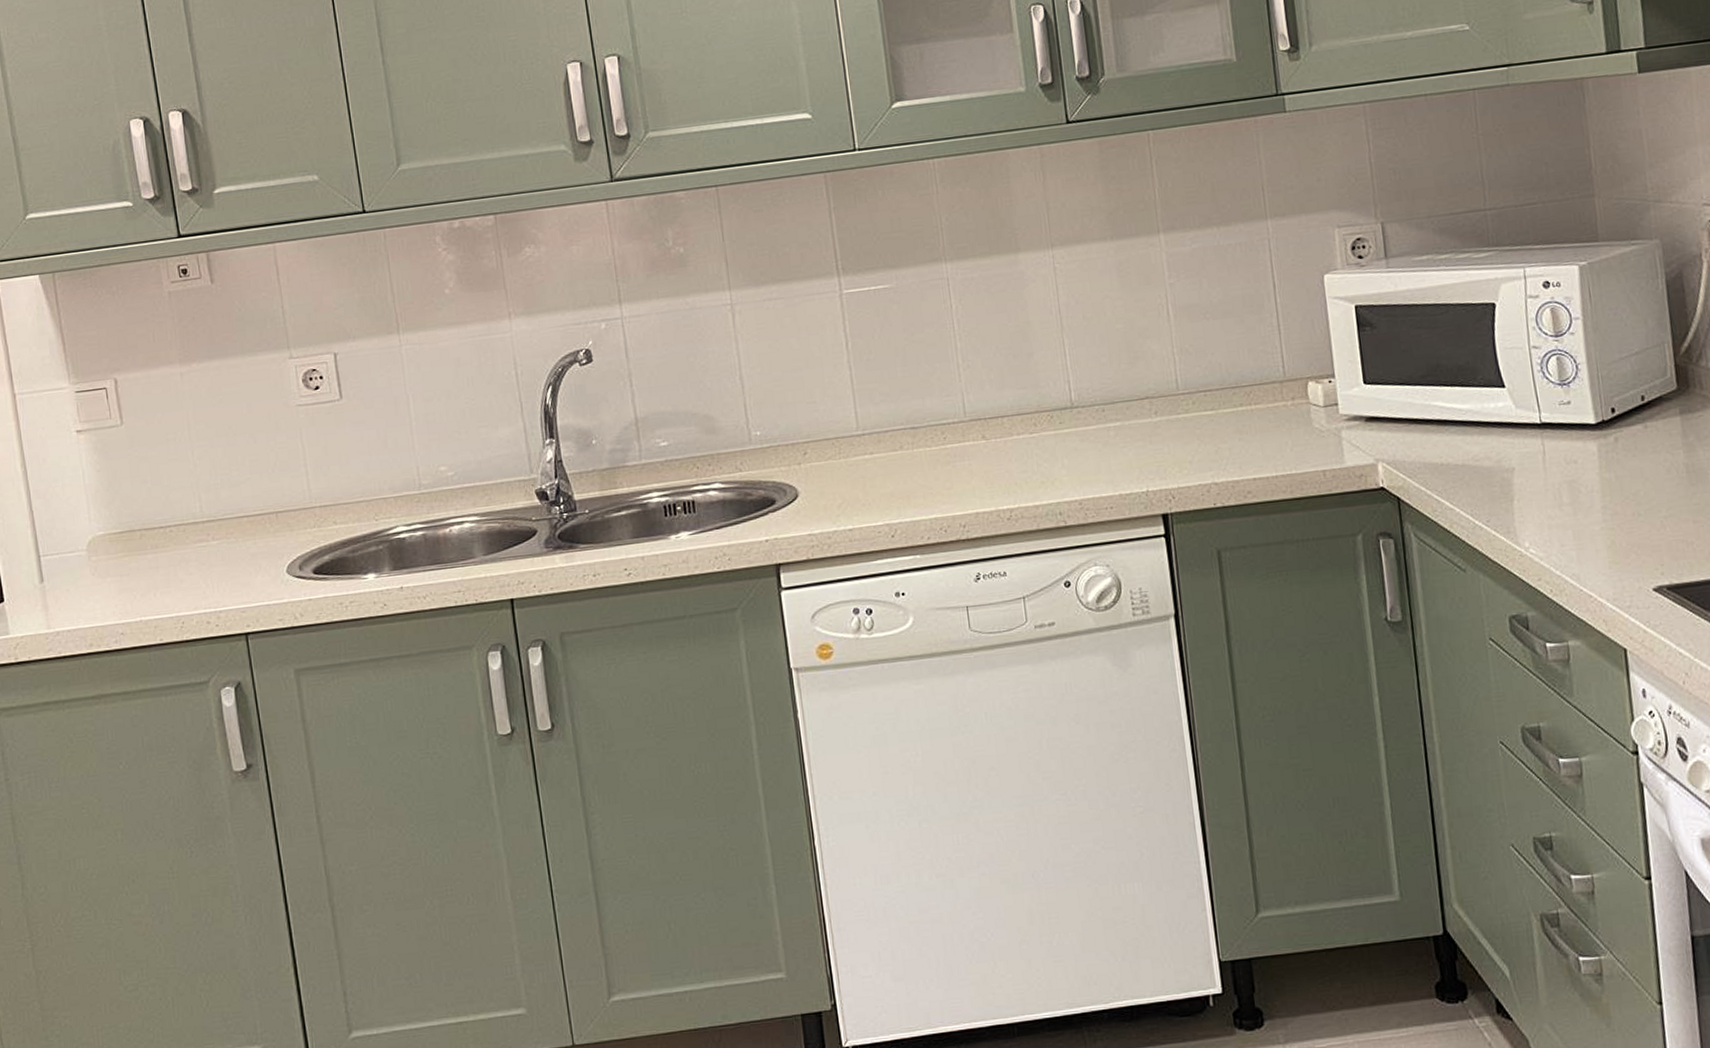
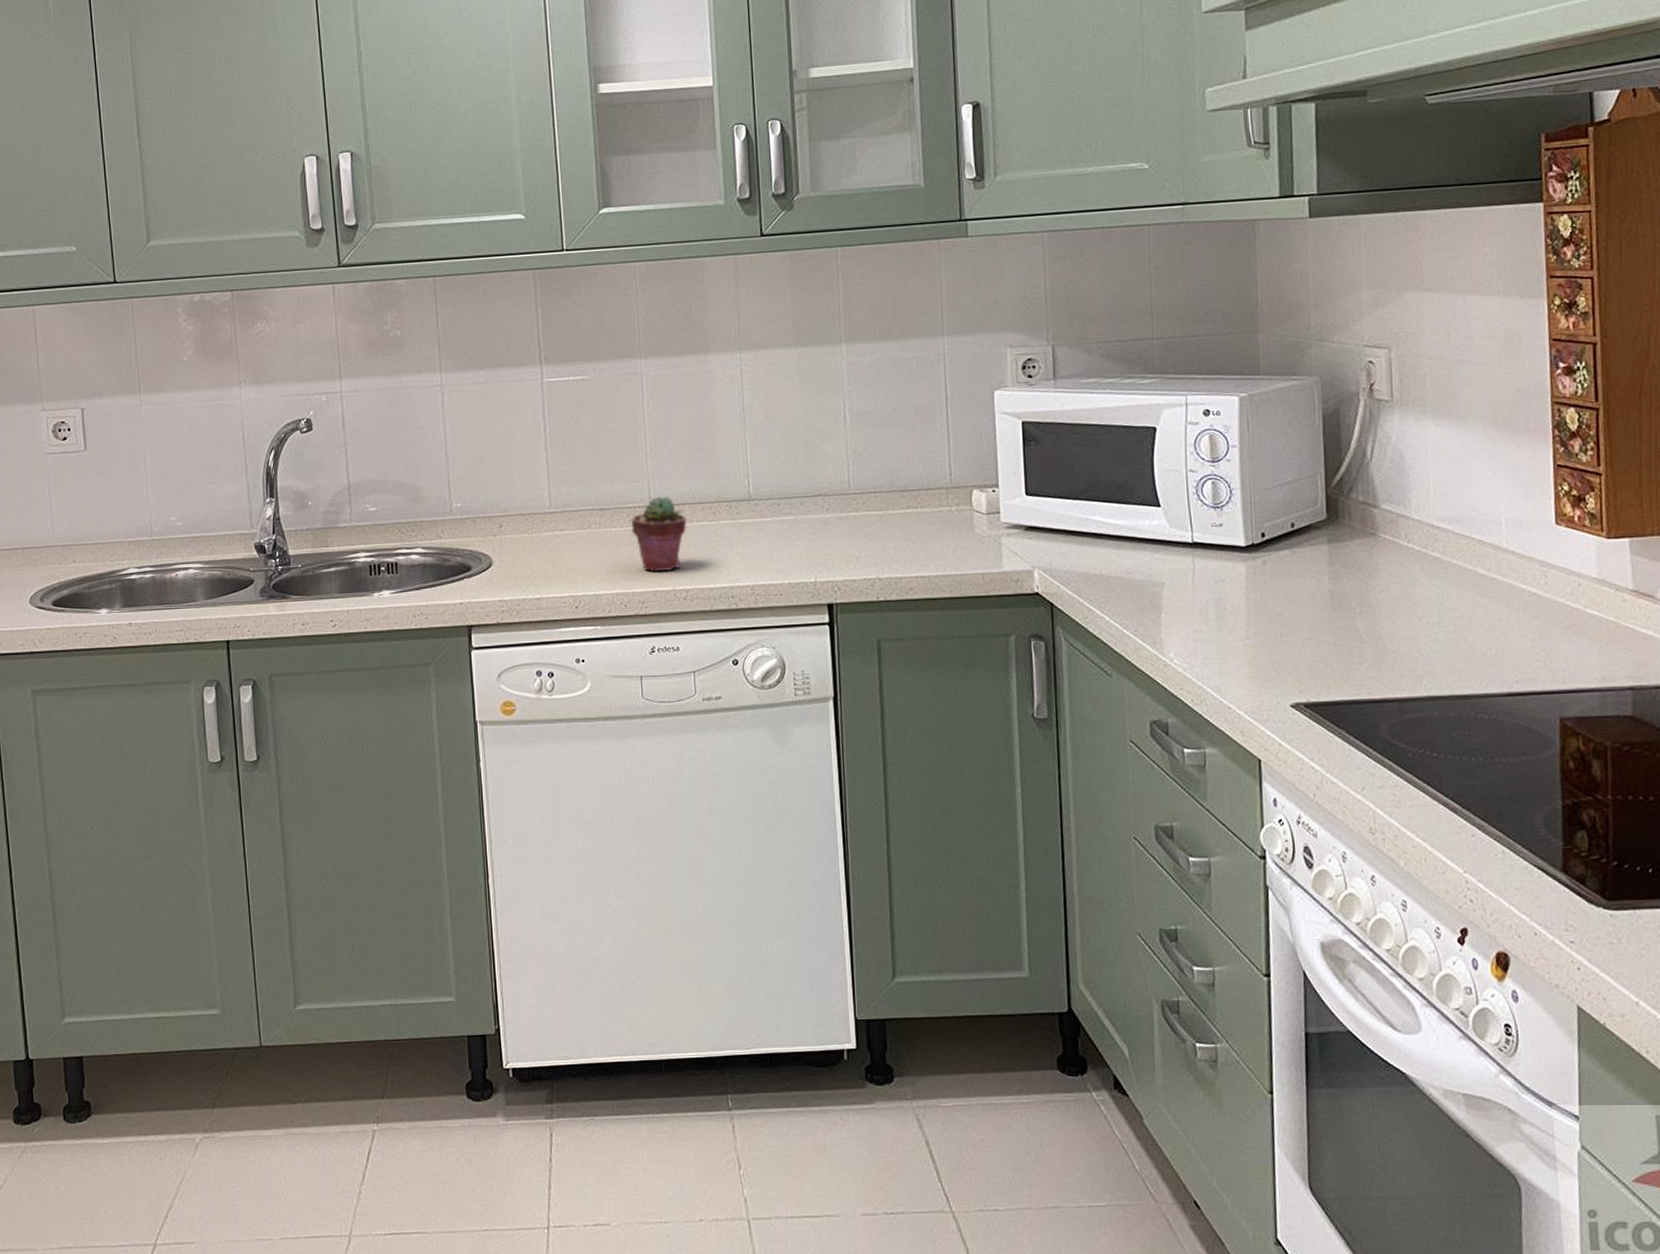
potted succulent: none [945,410,1007,493] -> present [630,496,687,572]

